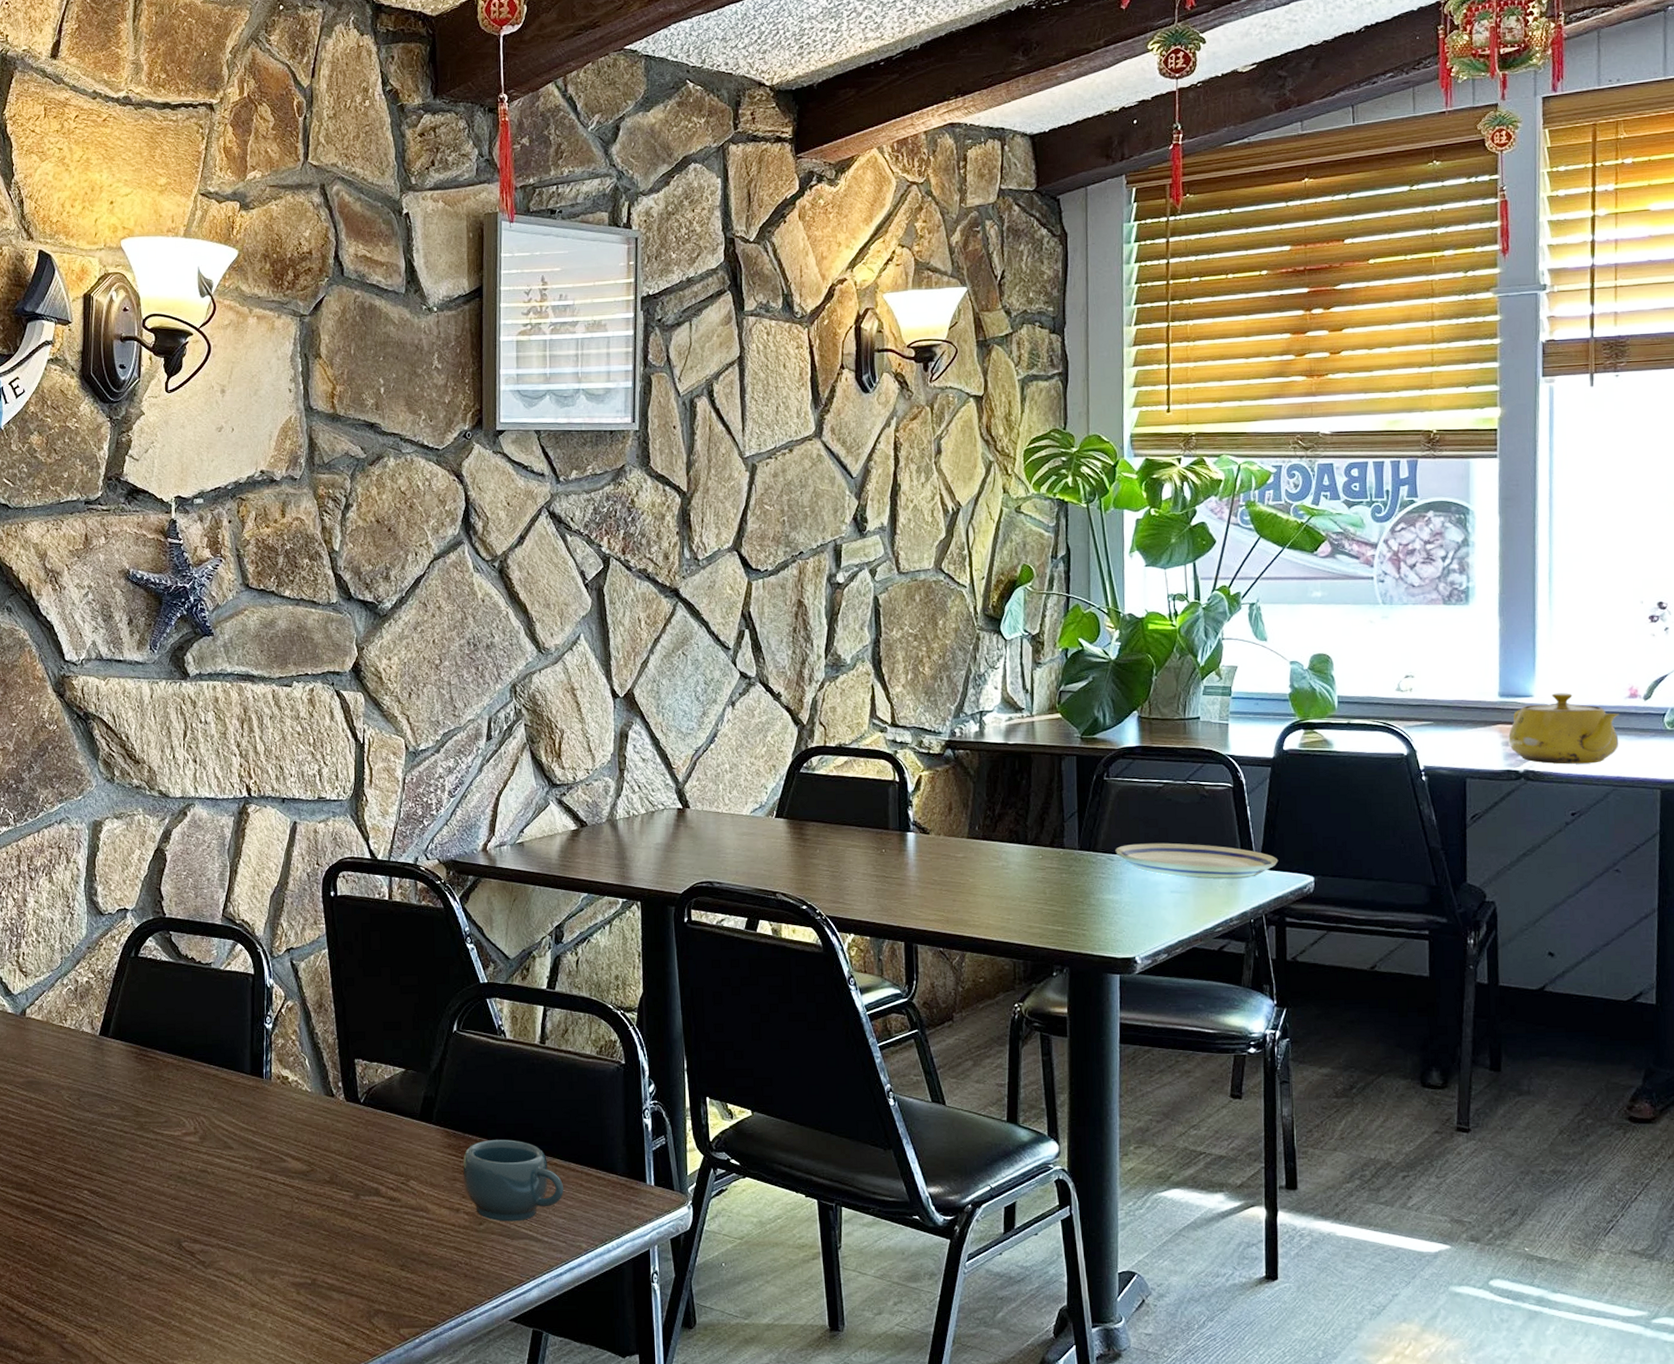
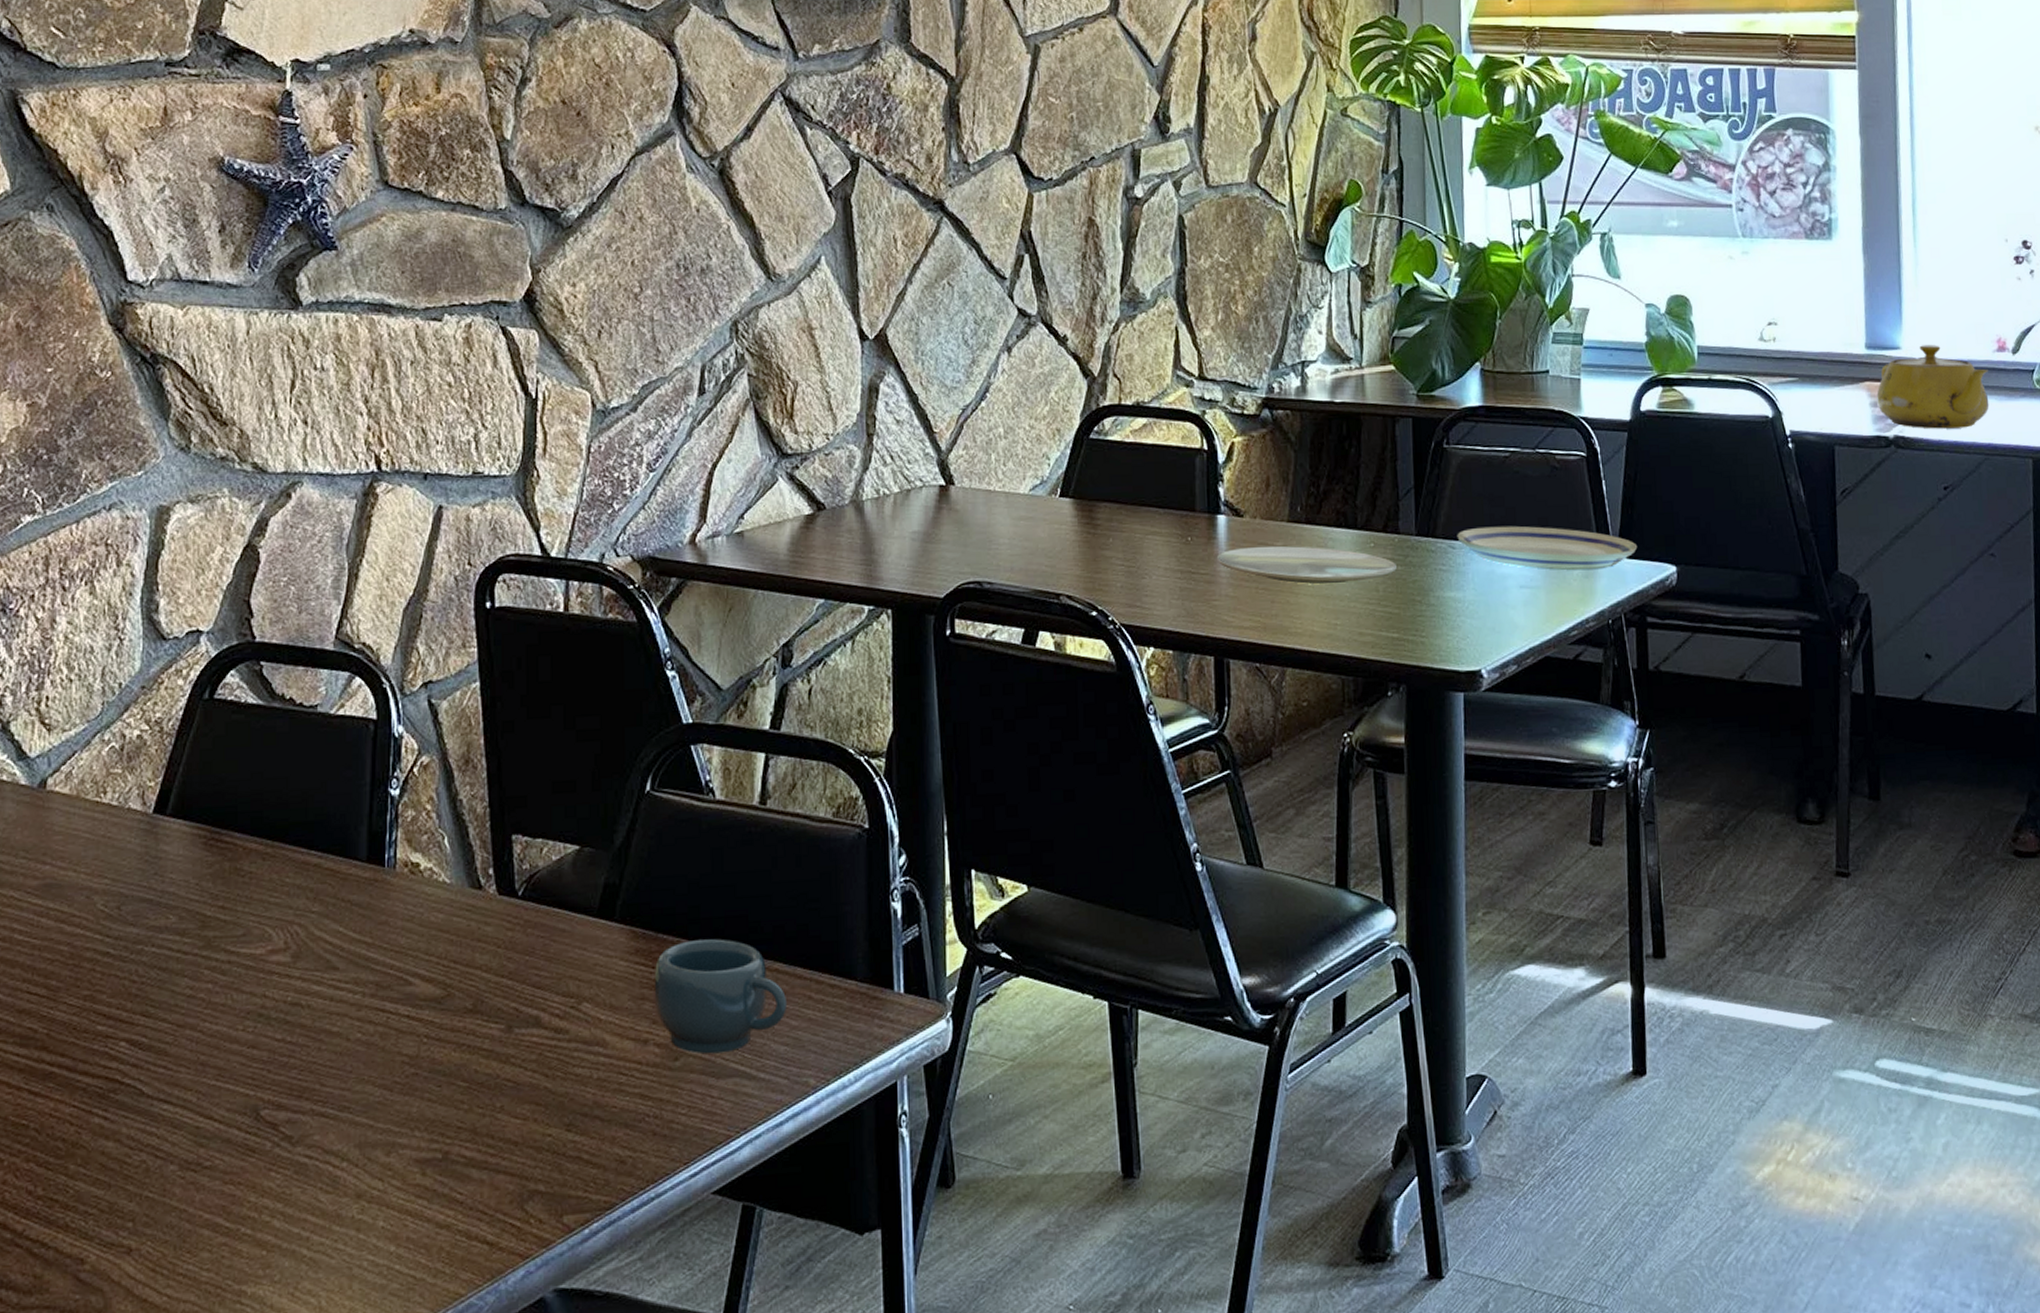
plate: none [906,856,1063,888] -> present [1216,545,1398,585]

